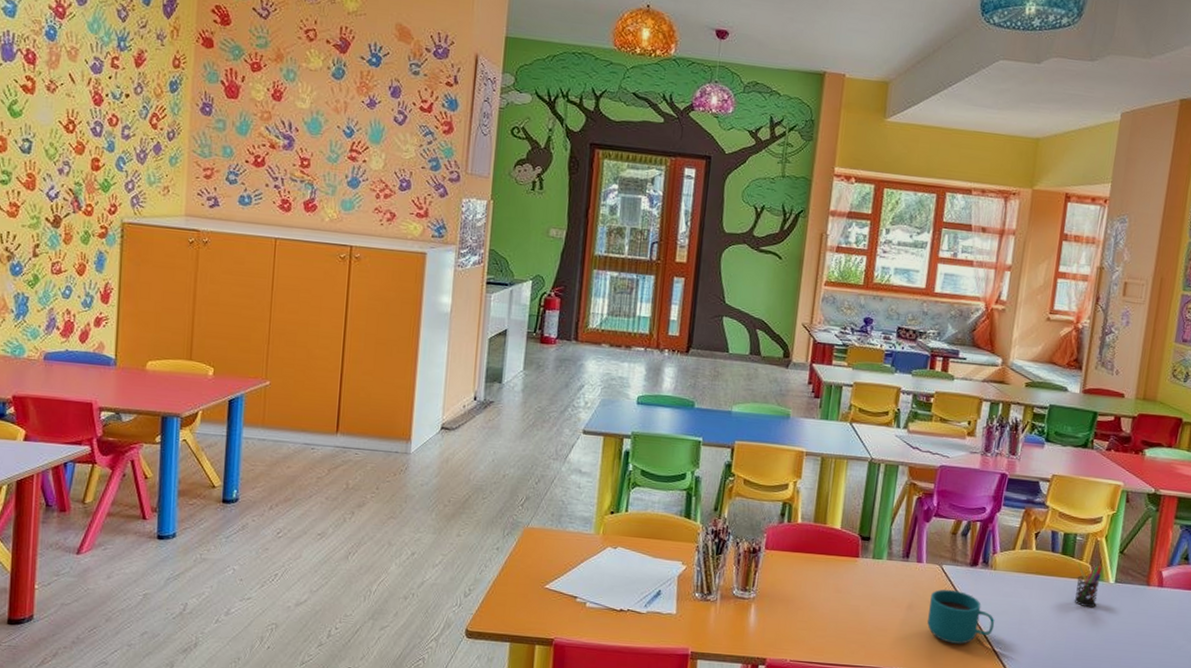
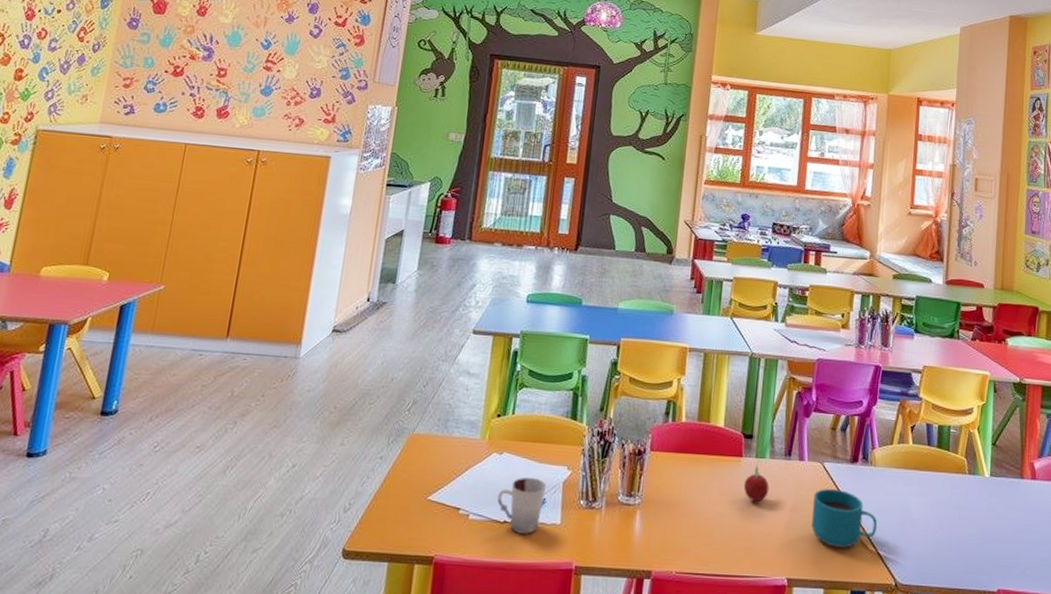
cup: none [613,570,662,622] -> present [497,477,547,534]
fruit: none [859,559,886,600] -> present [743,458,769,503]
pen holder: present [1074,562,1102,608] -> none [952,455,977,504]

